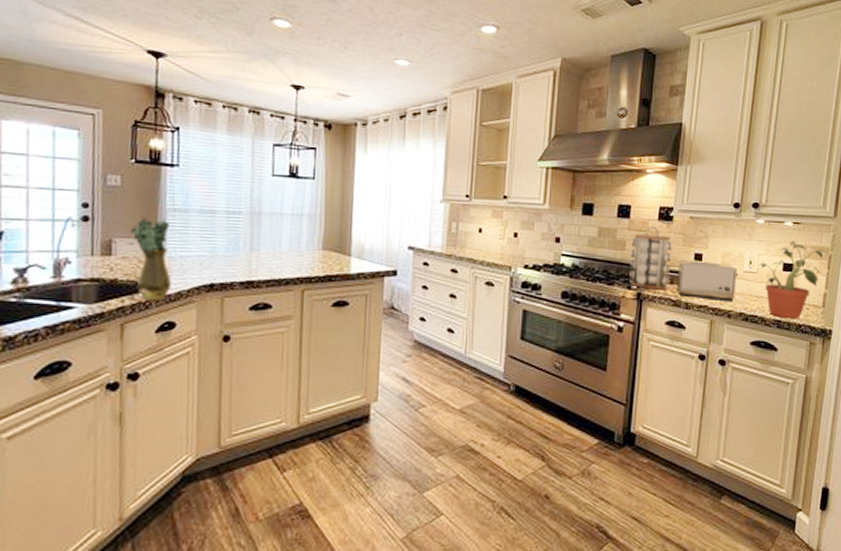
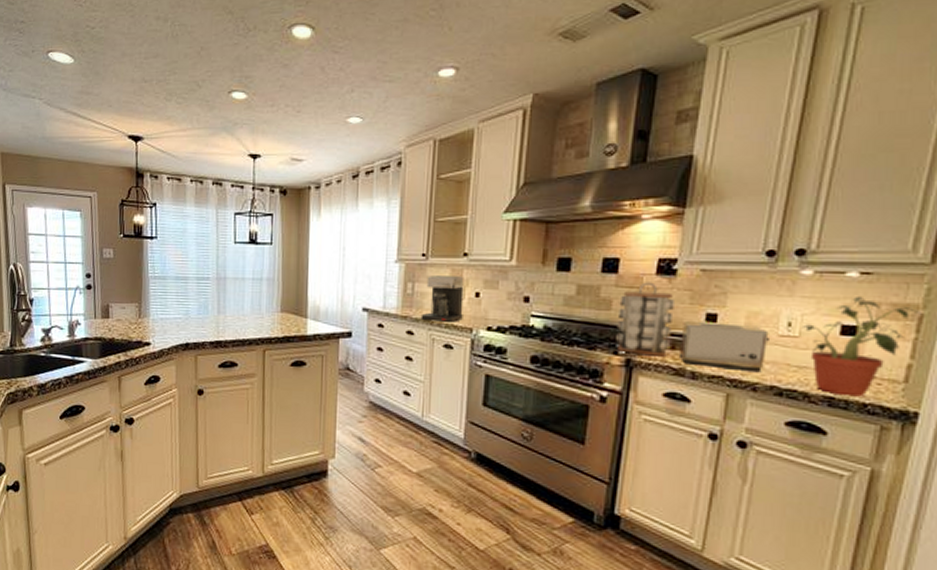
vase: present [130,216,172,301] -> none [122,284,155,358]
coffee maker: none [464,216,504,262] -> present [420,276,464,324]

